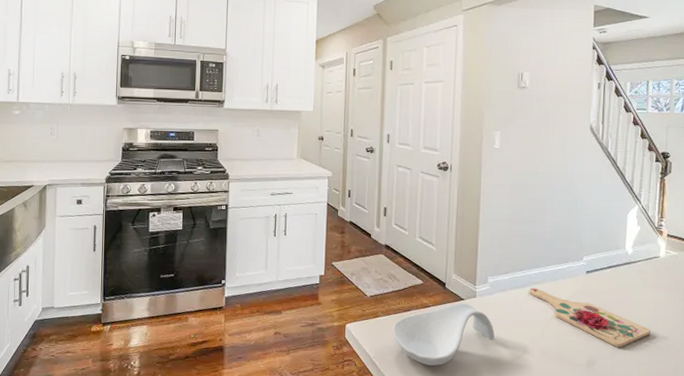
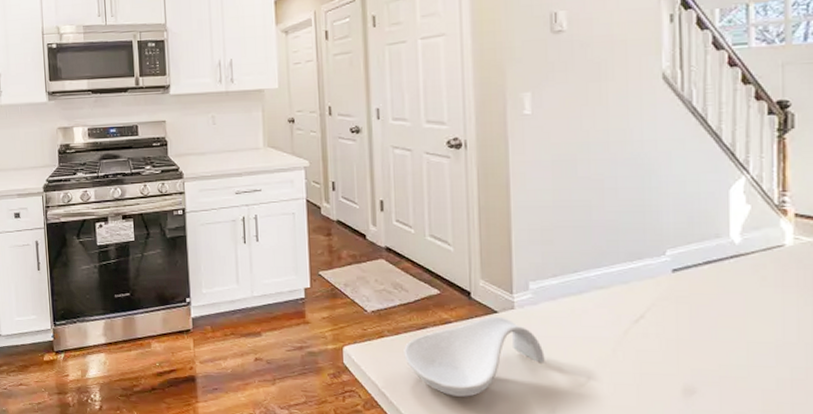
cutting board: present [529,288,651,347] -> none [589,294,779,370]

